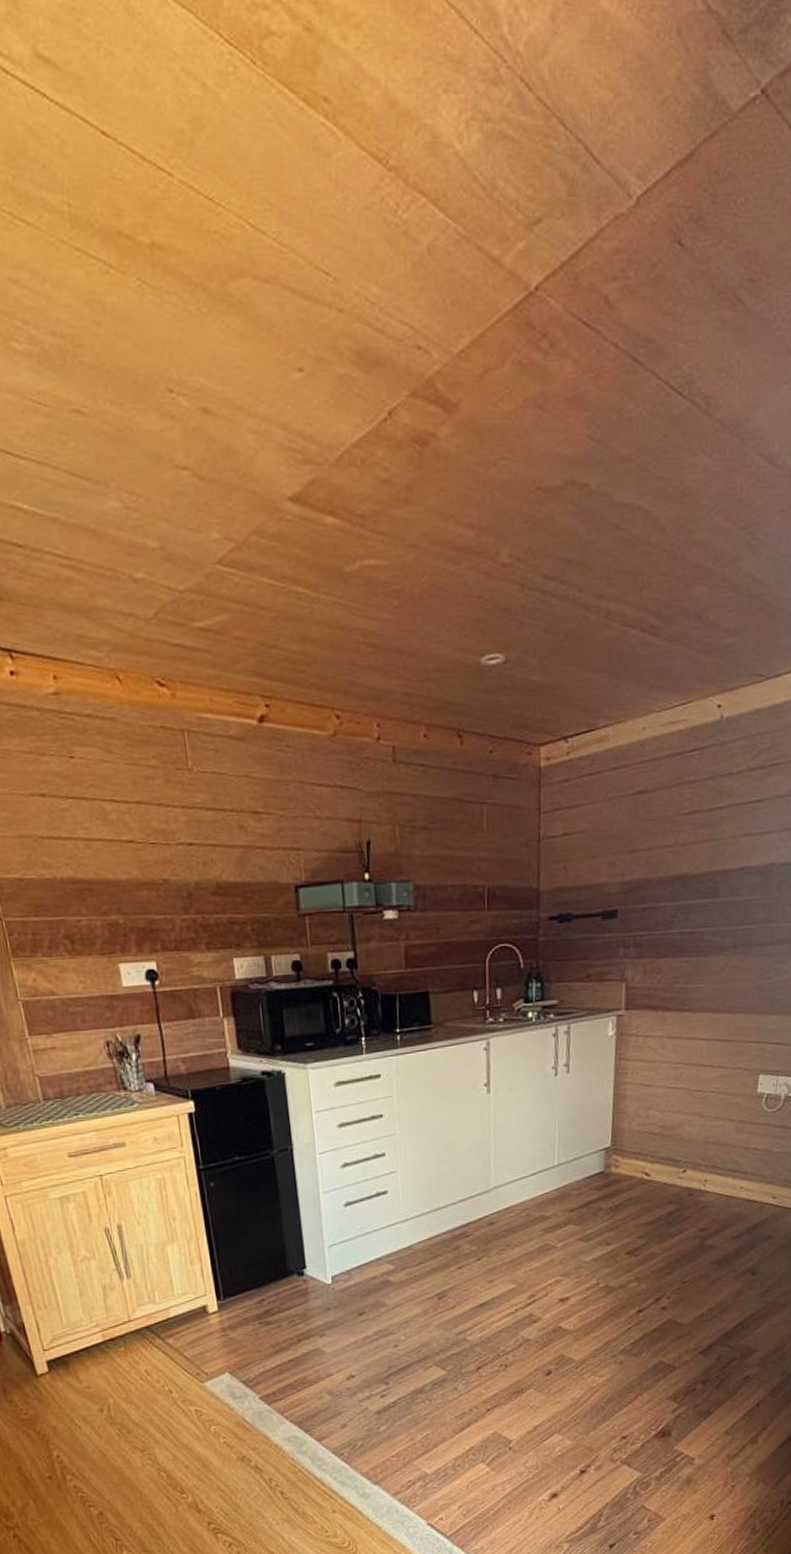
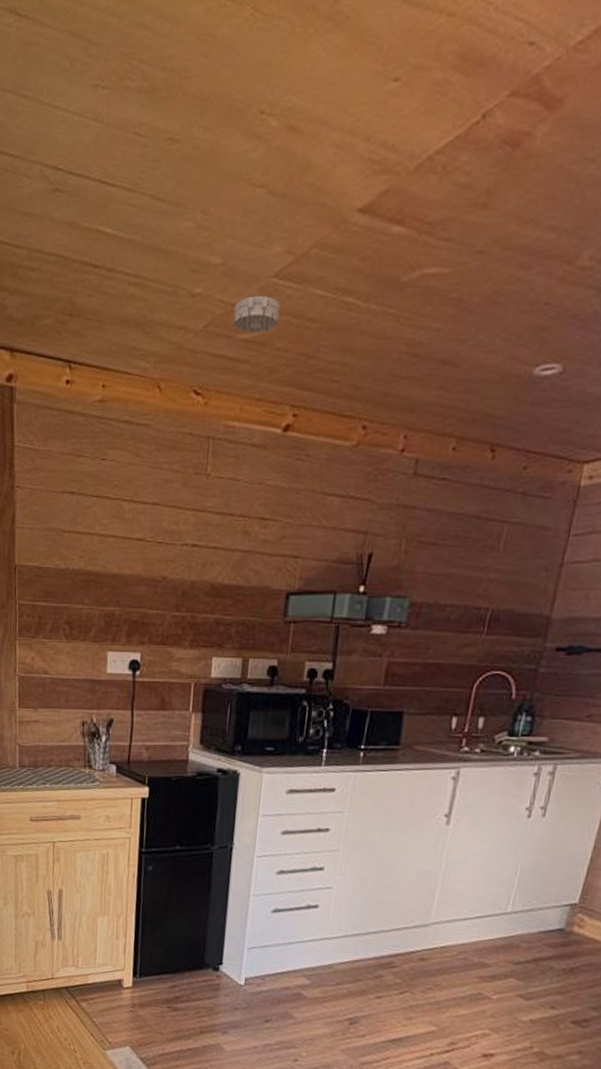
smoke detector: none [182,582,232,622] -> present [233,295,280,334]

